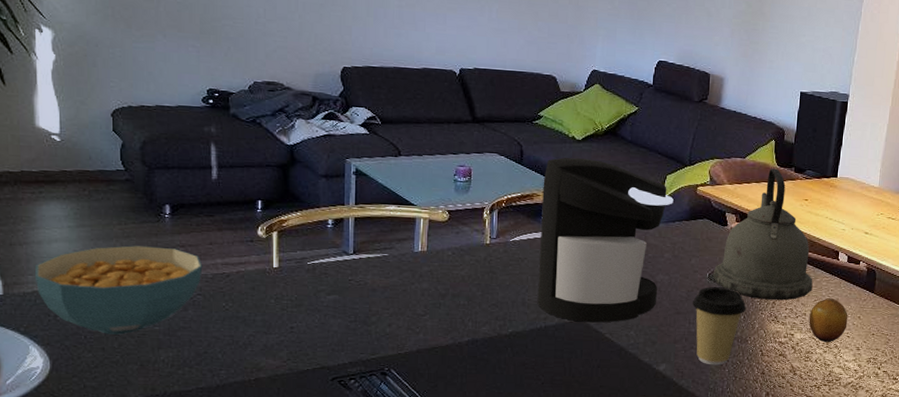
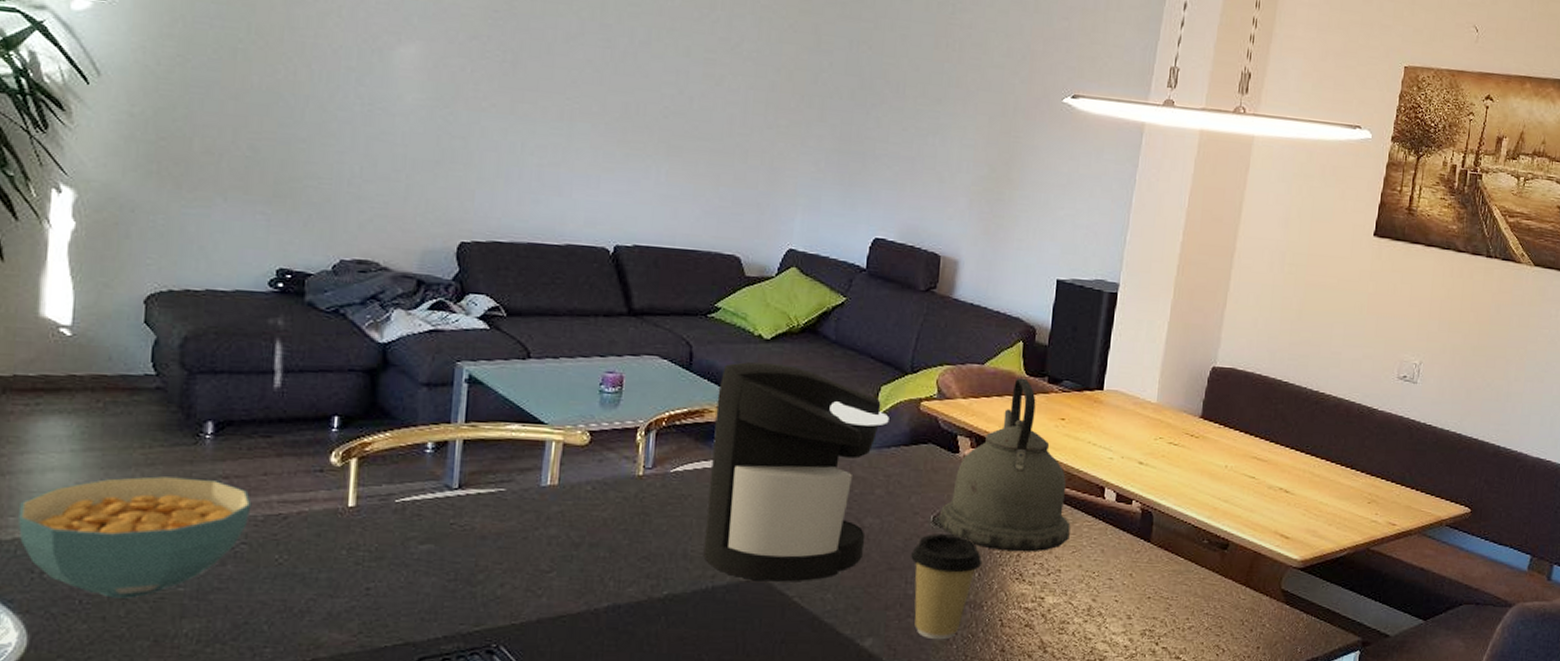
fruit: present [809,298,848,342] -> none [1064,549,1117,608]

